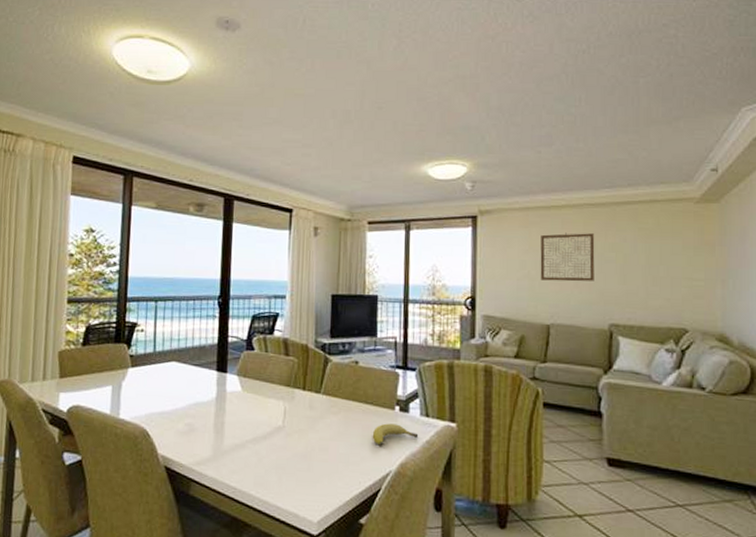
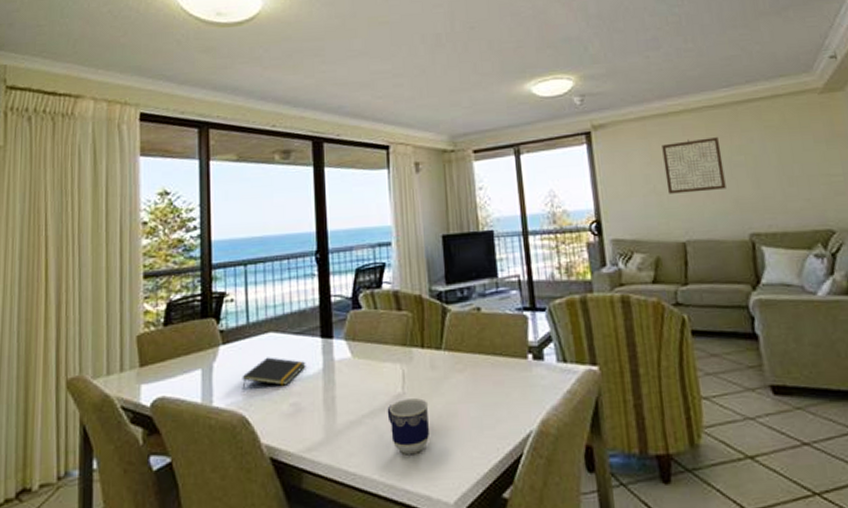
notepad: none [145,382,202,408] -> present [242,357,306,389]
cup: none [267,431,304,479] -> present [387,398,430,455]
fruit: present [372,423,419,446] -> none [505,375,558,403]

